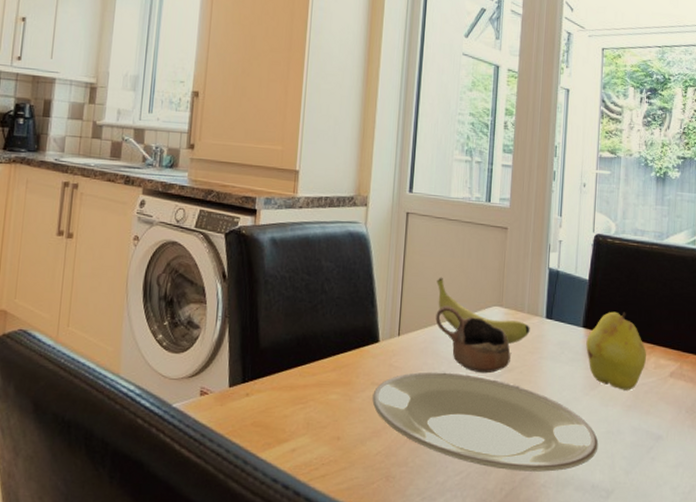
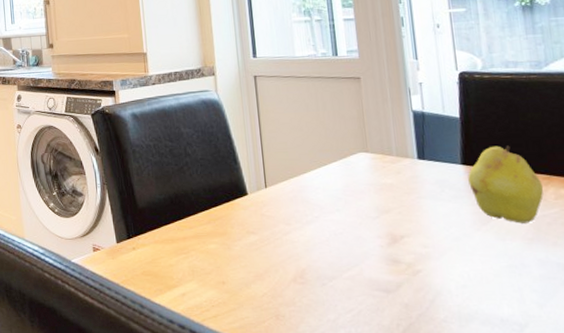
plate: present [372,371,599,472] -> none [249,217,502,308]
cup: present [435,305,511,374] -> none [299,156,386,217]
fruit: present [437,277,530,345] -> none [295,130,402,188]

